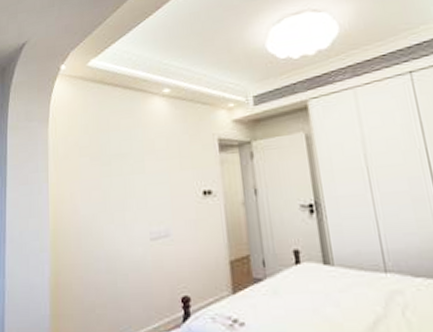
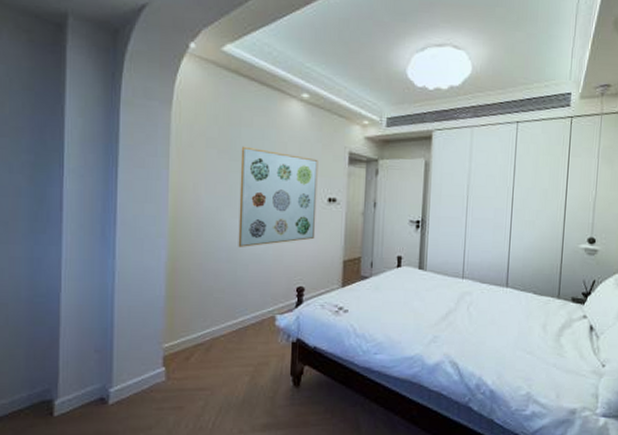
wall art: none [111,149,195,255] -> present [238,146,318,247]

